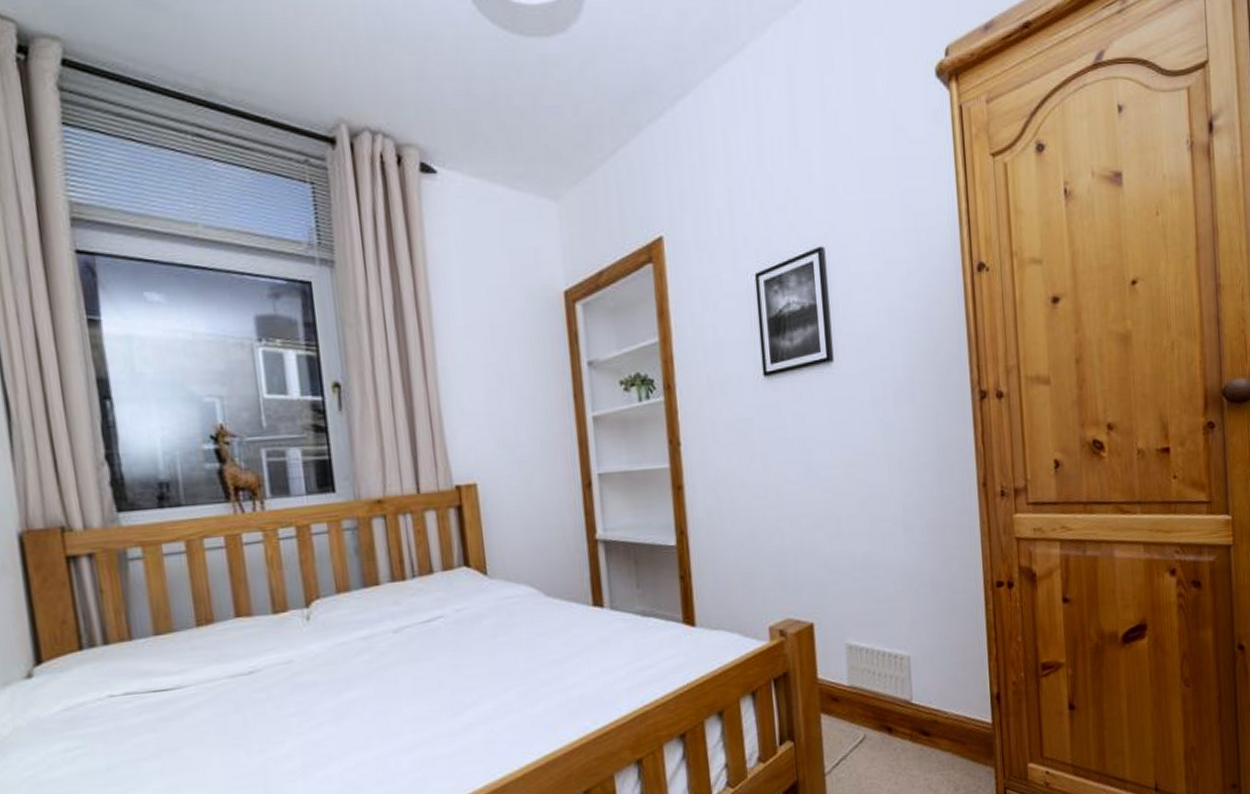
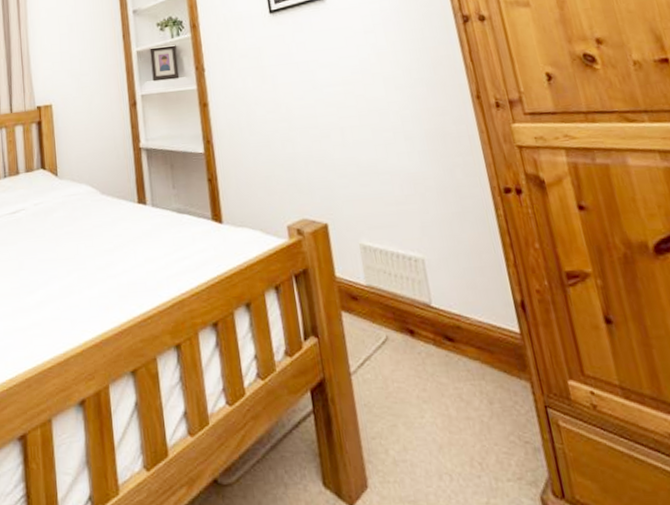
picture frame: none [609,410,649,457] -> present [149,45,180,82]

